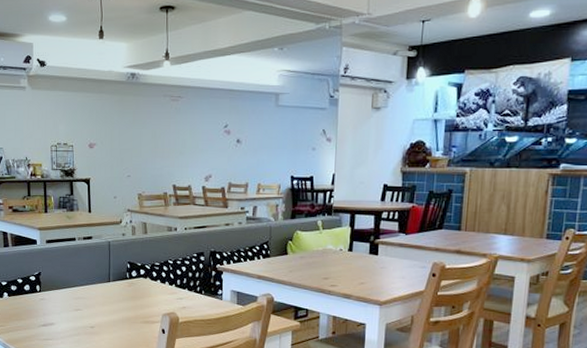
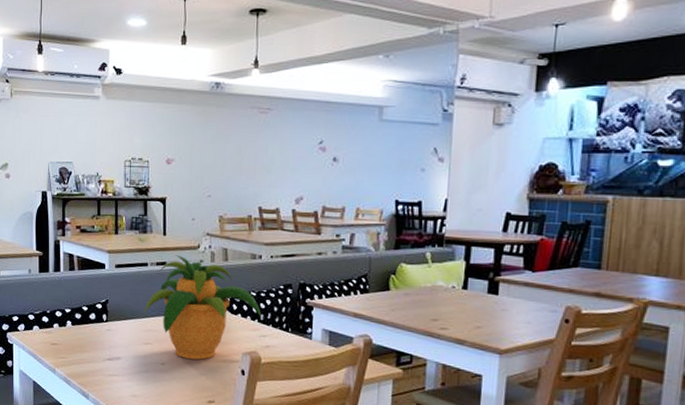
potted plant: none [73,230,179,322] -> present [144,255,263,360]

